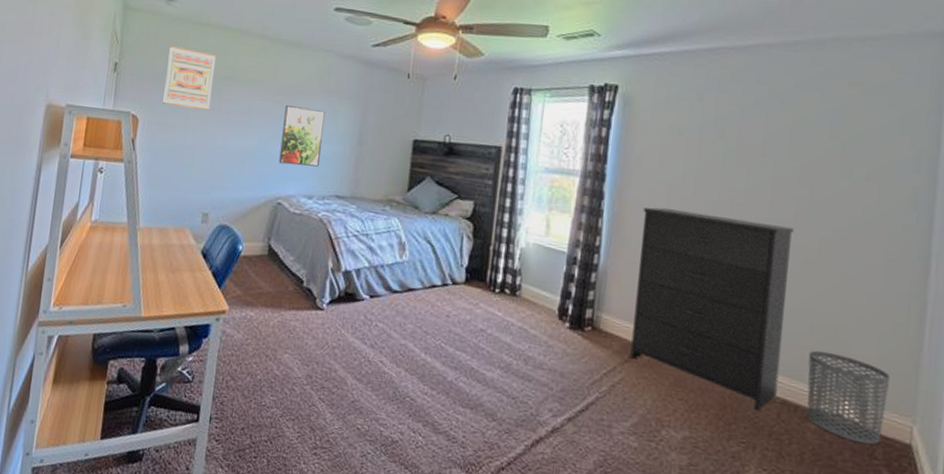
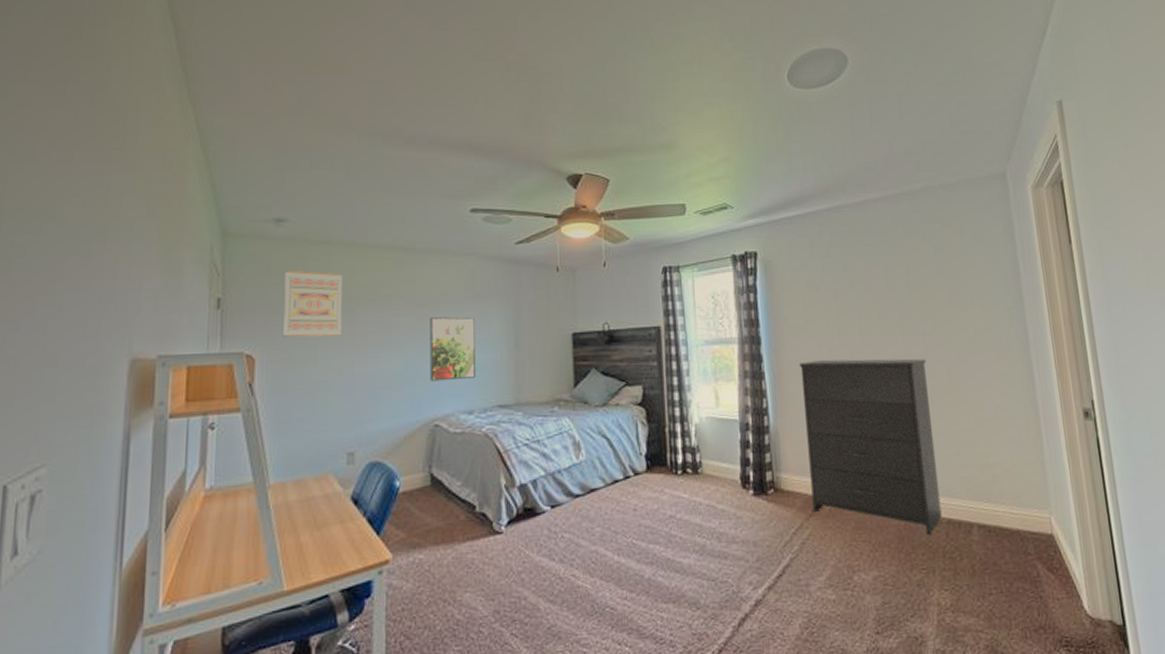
waste bin: present [807,350,890,445] -> none [960,465,1029,544]

